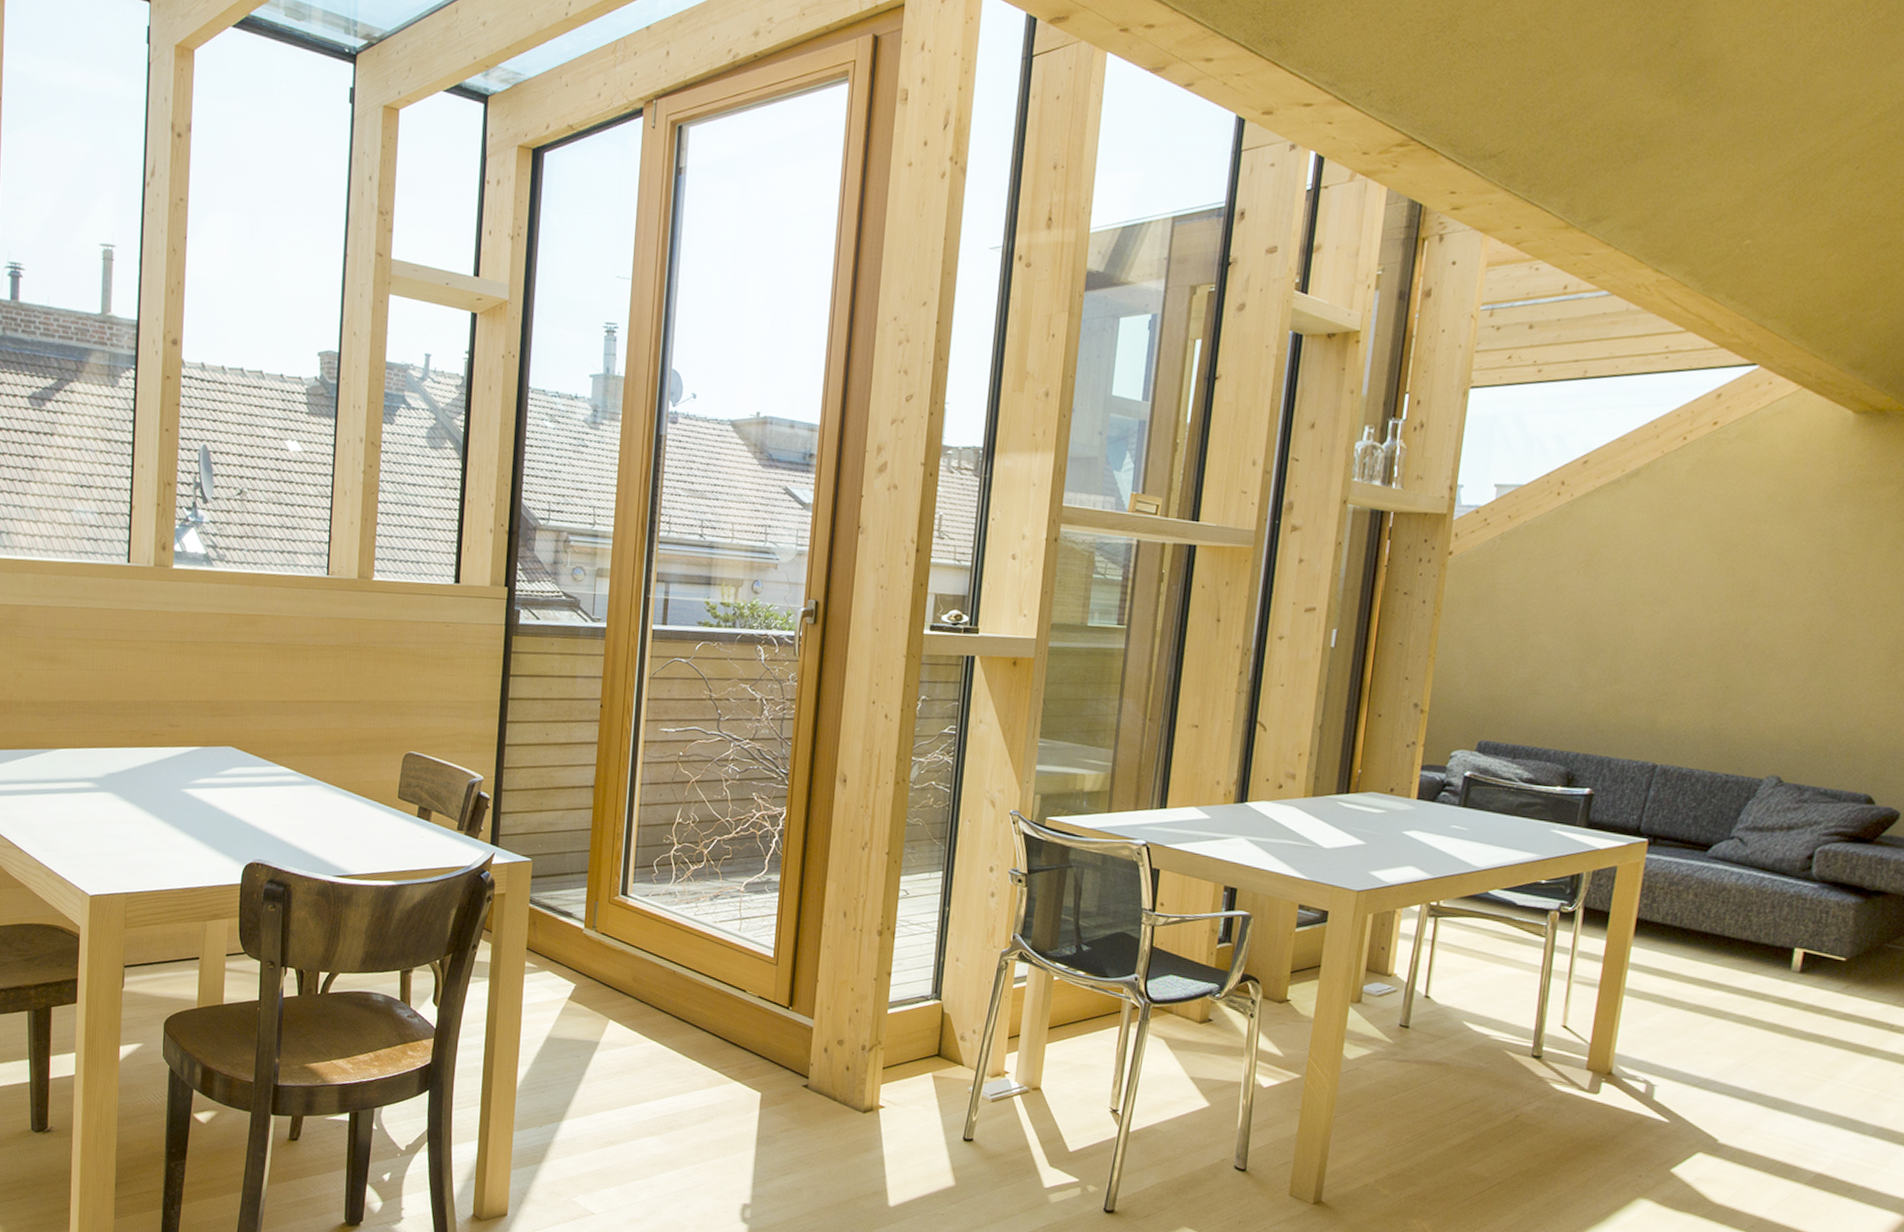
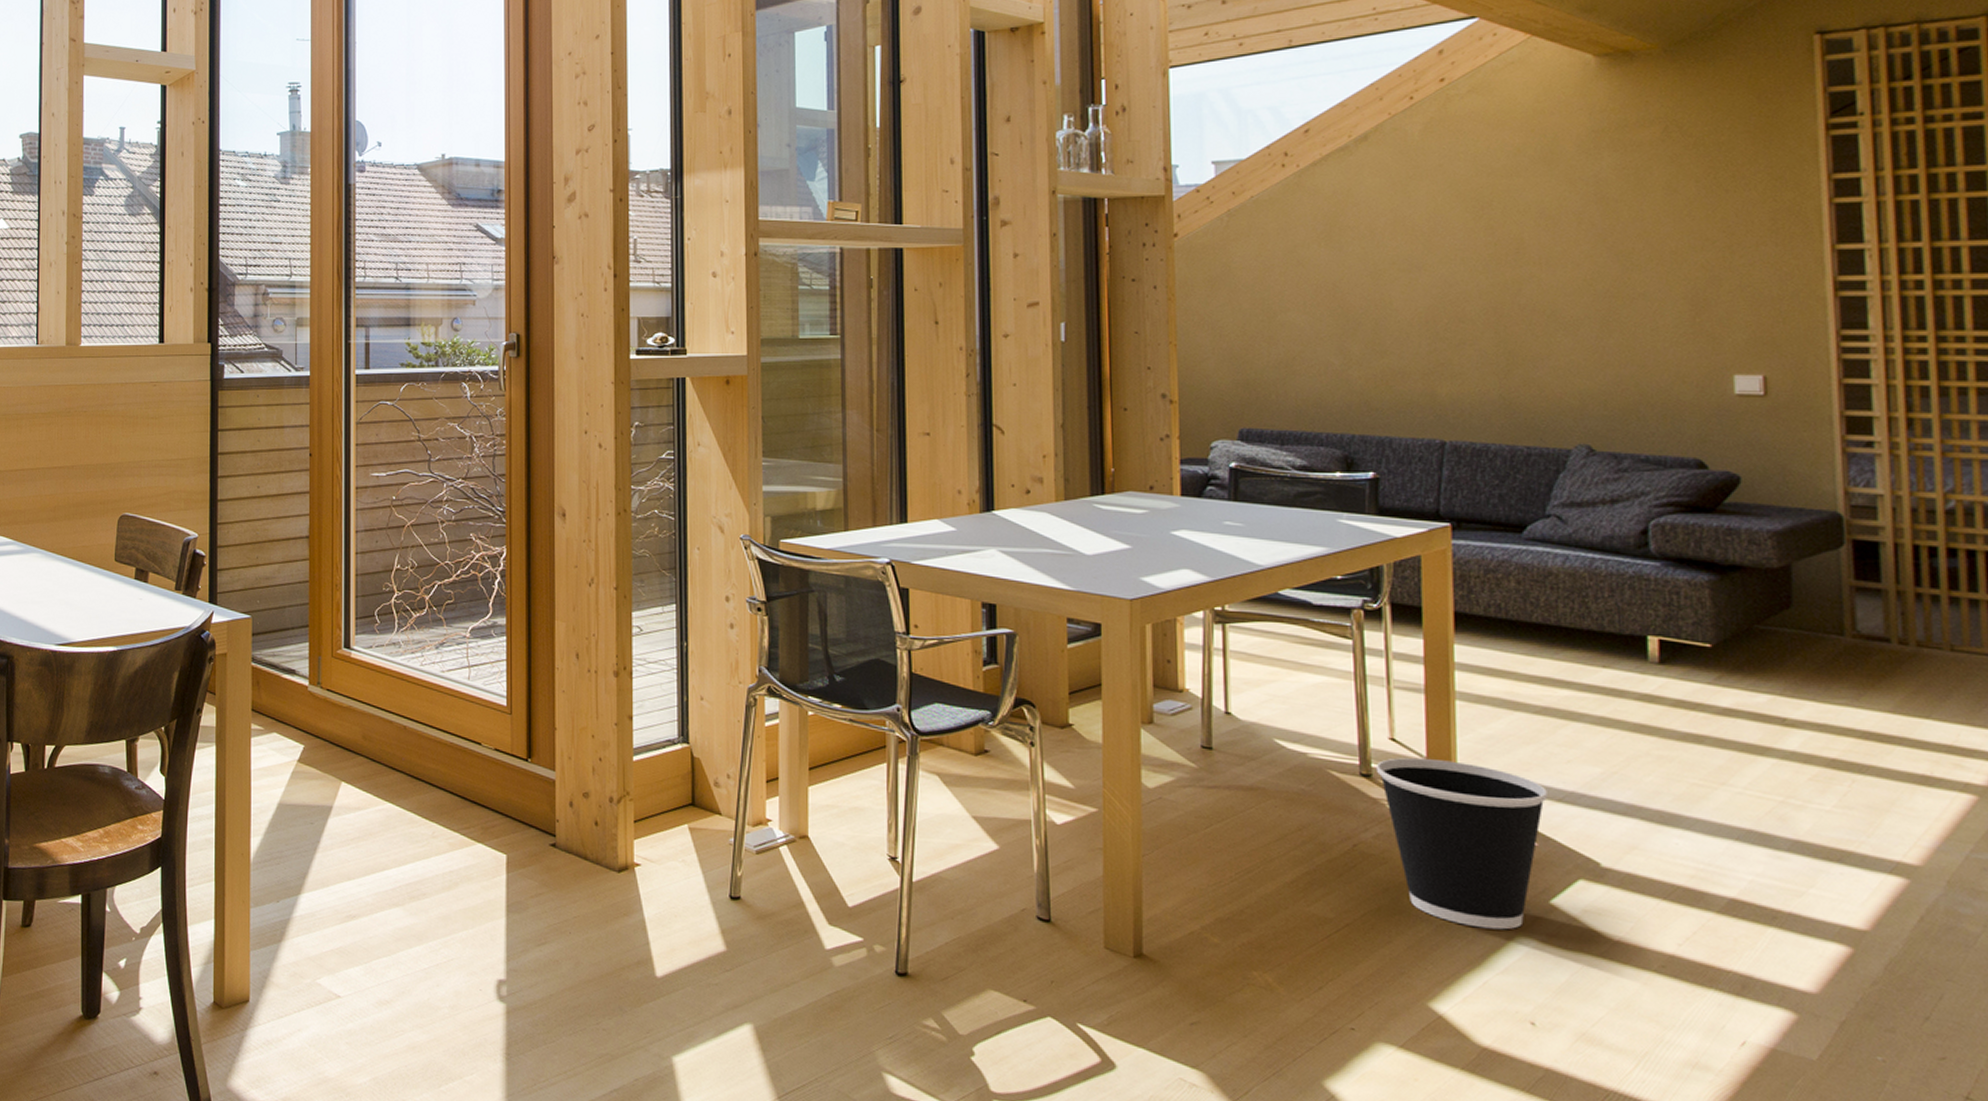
wastebasket: none [1545,1042,1686,1192] -> present [1375,758,1547,930]

